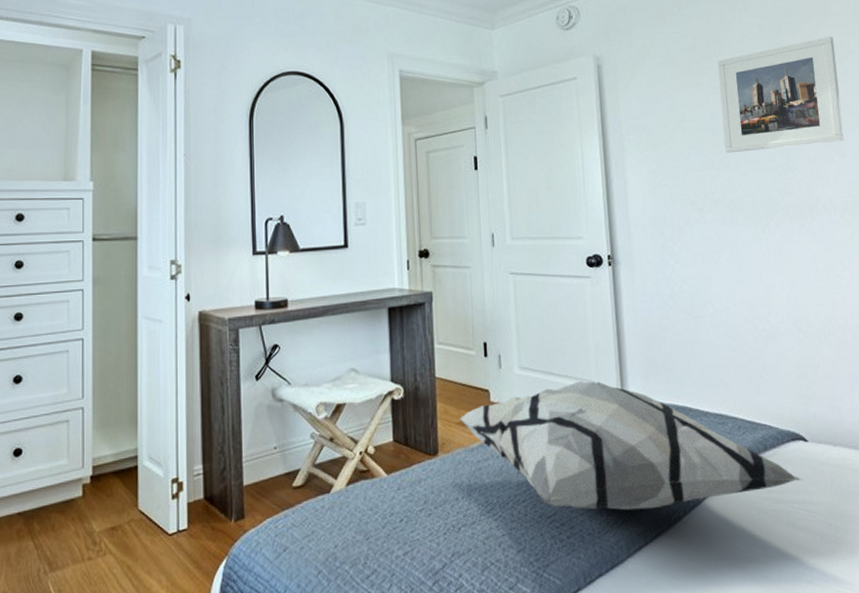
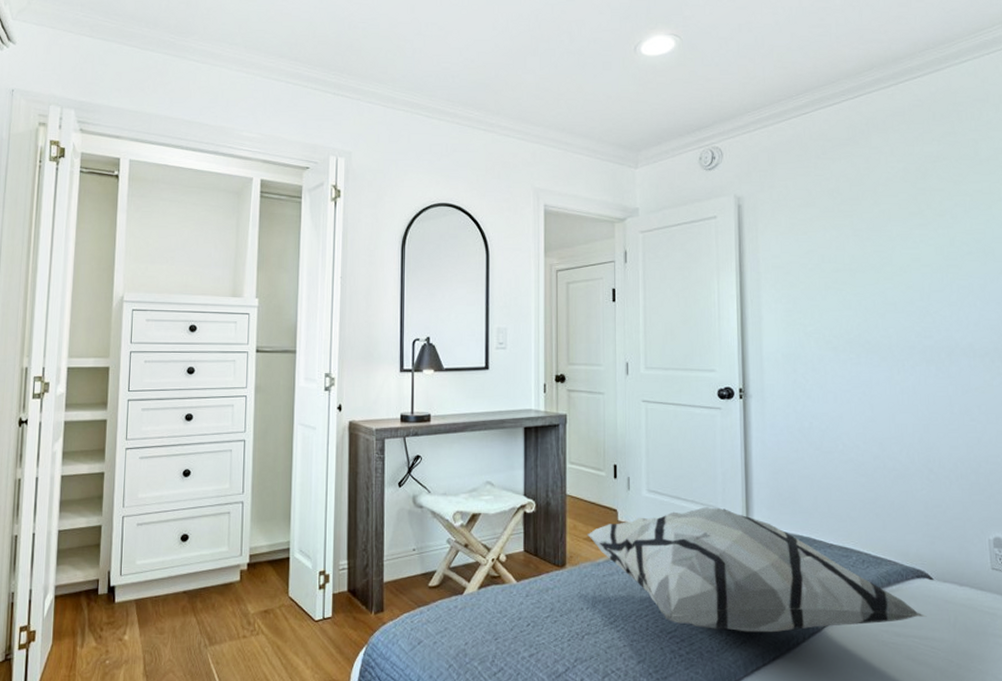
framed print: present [717,36,845,153] -> none [859,182,989,295]

